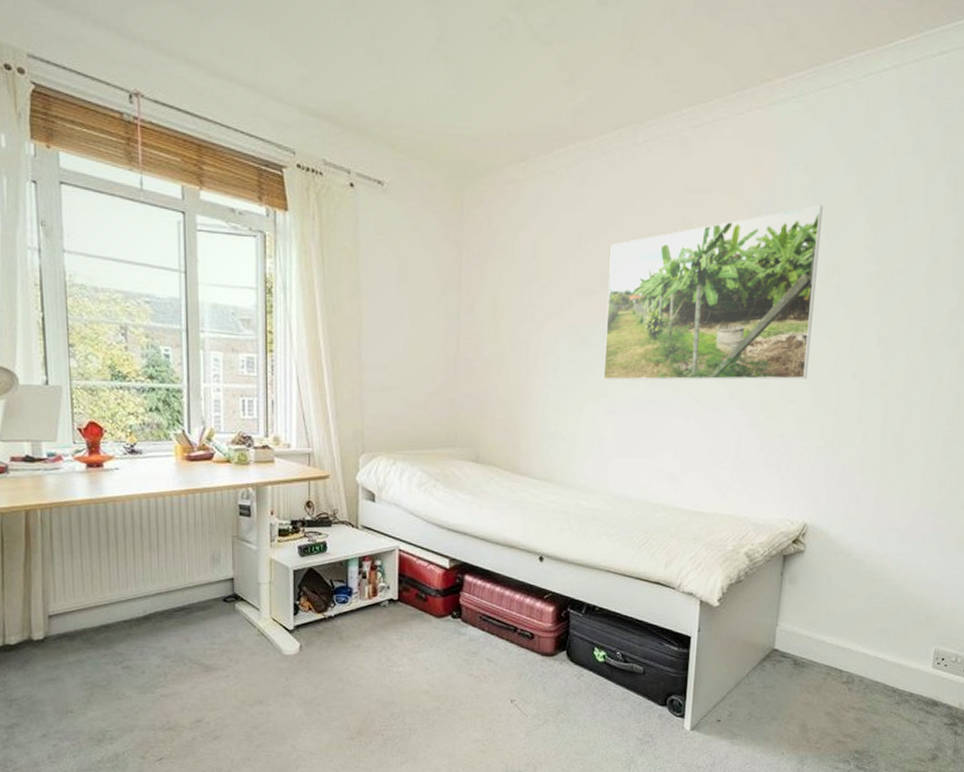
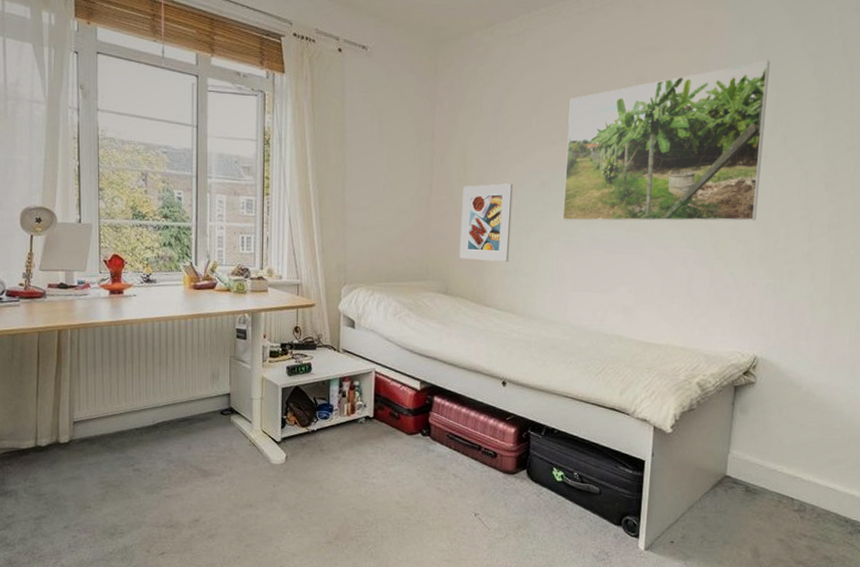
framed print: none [490,339,550,426] -> present [459,183,513,262]

